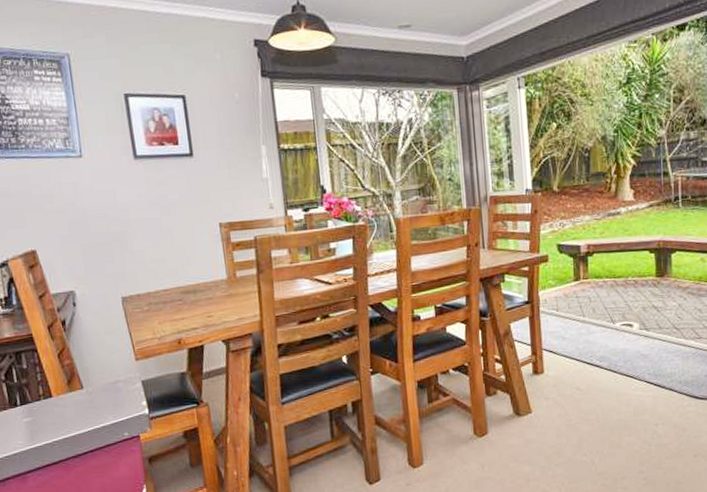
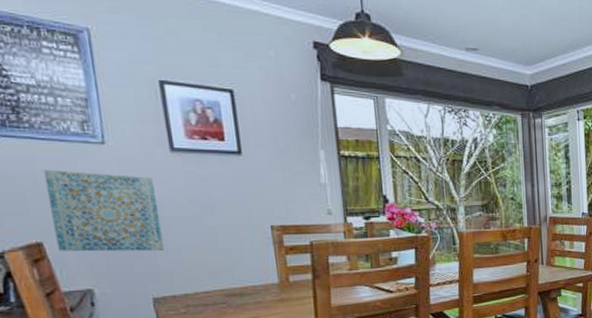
wall art: none [36,184,130,257] -> present [43,169,164,252]

